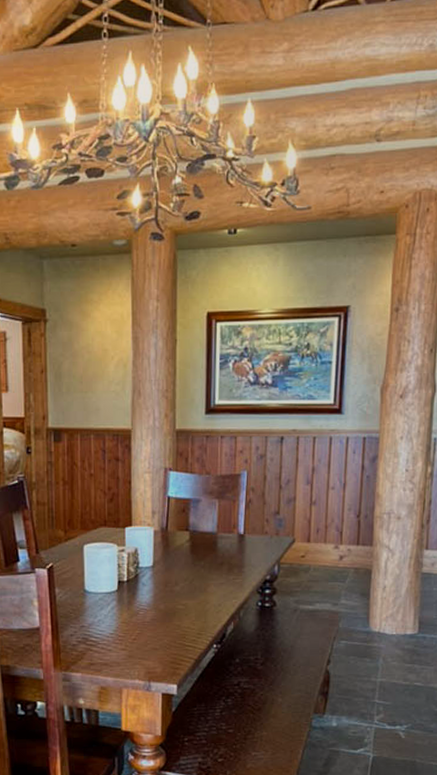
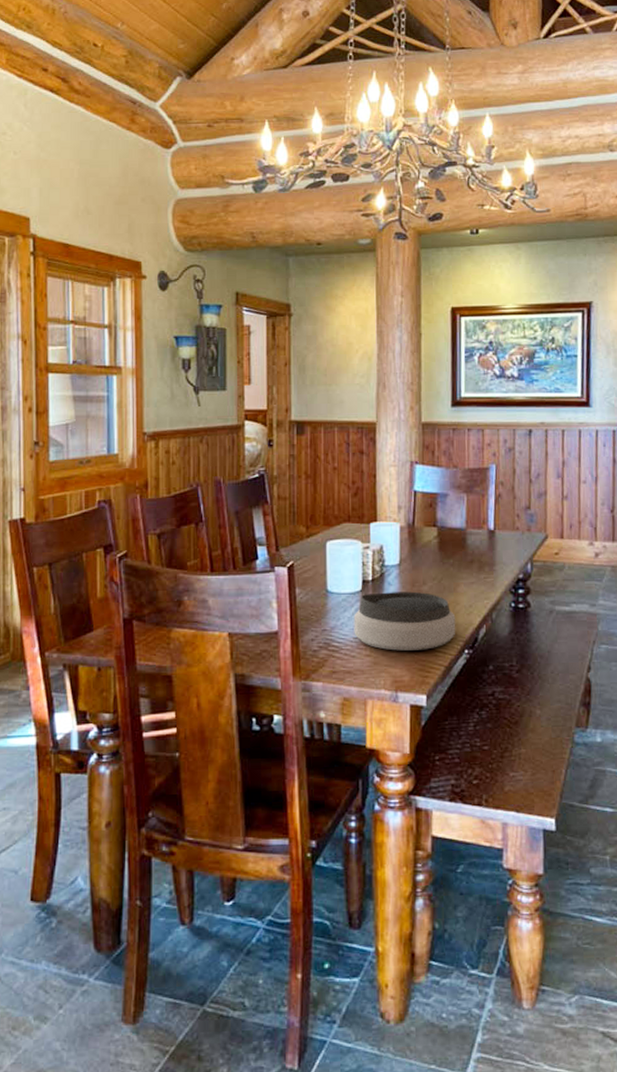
bowl: none [110,591,206,645] -> present [353,591,456,651]

